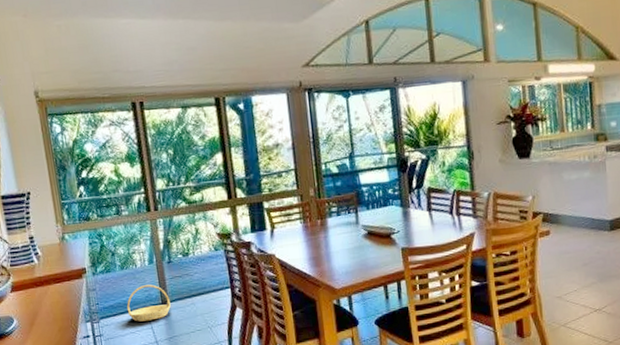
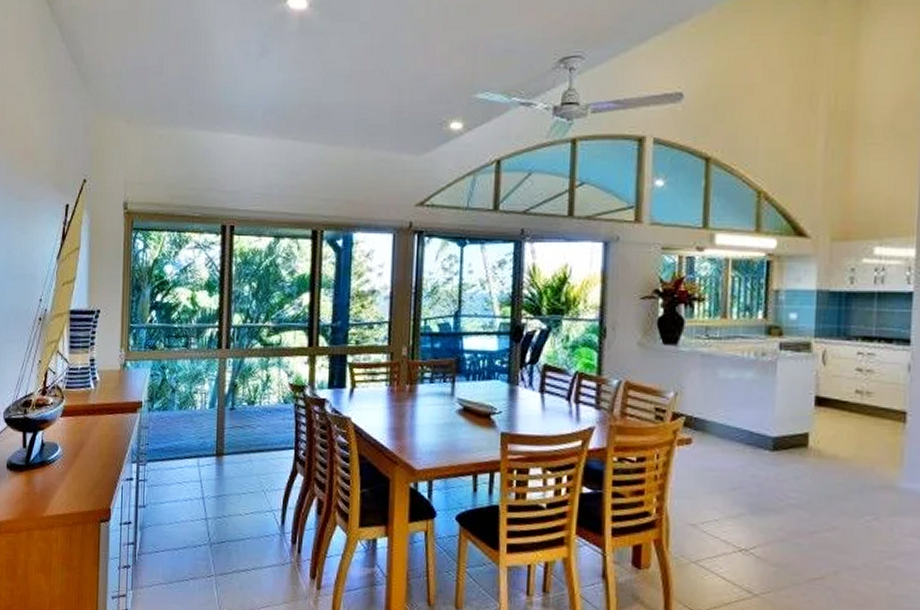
basket: present [126,284,171,322] -> none [177,431,225,473]

